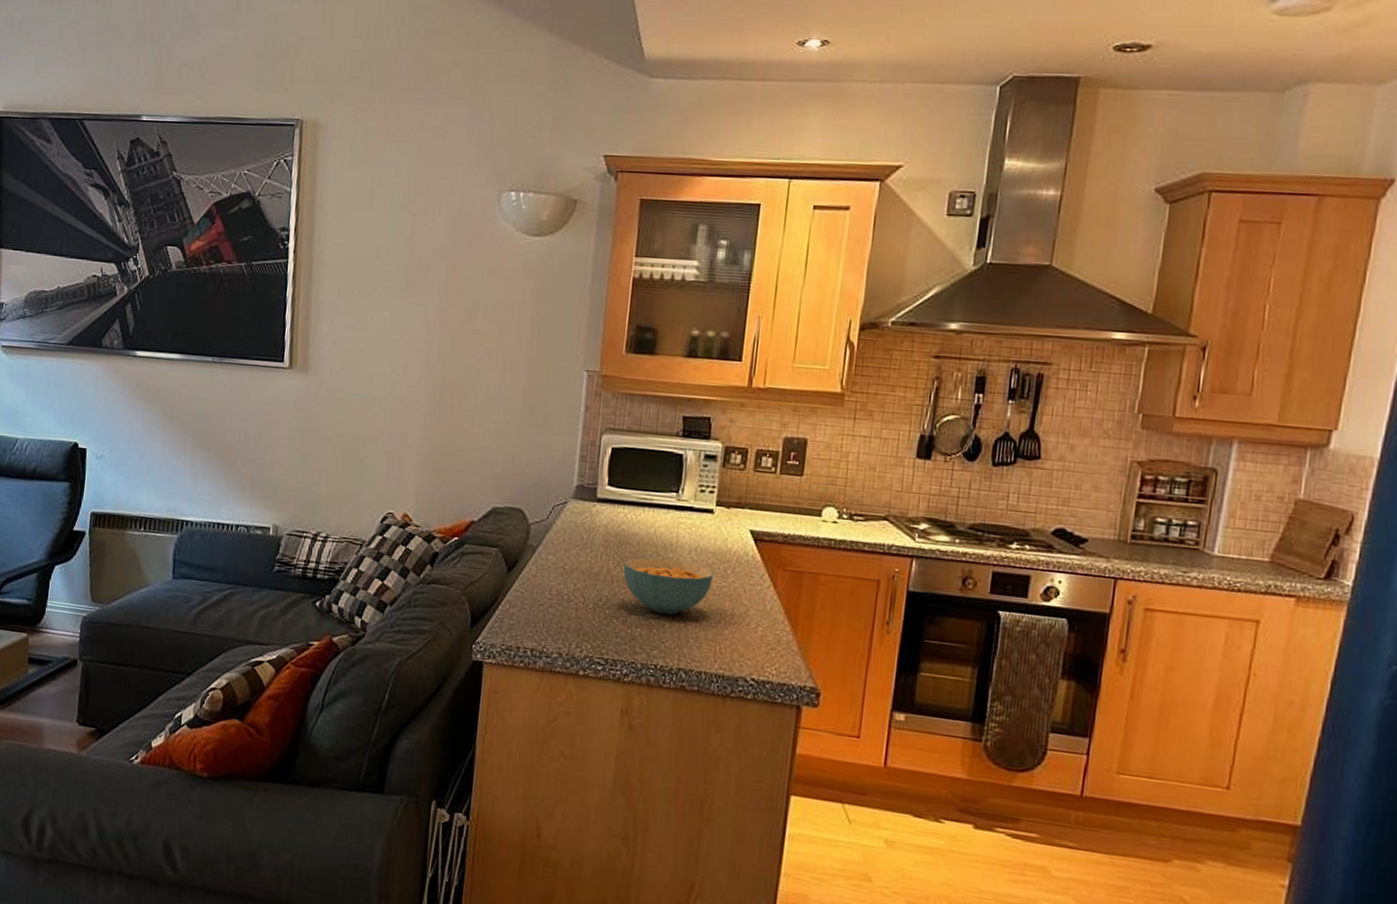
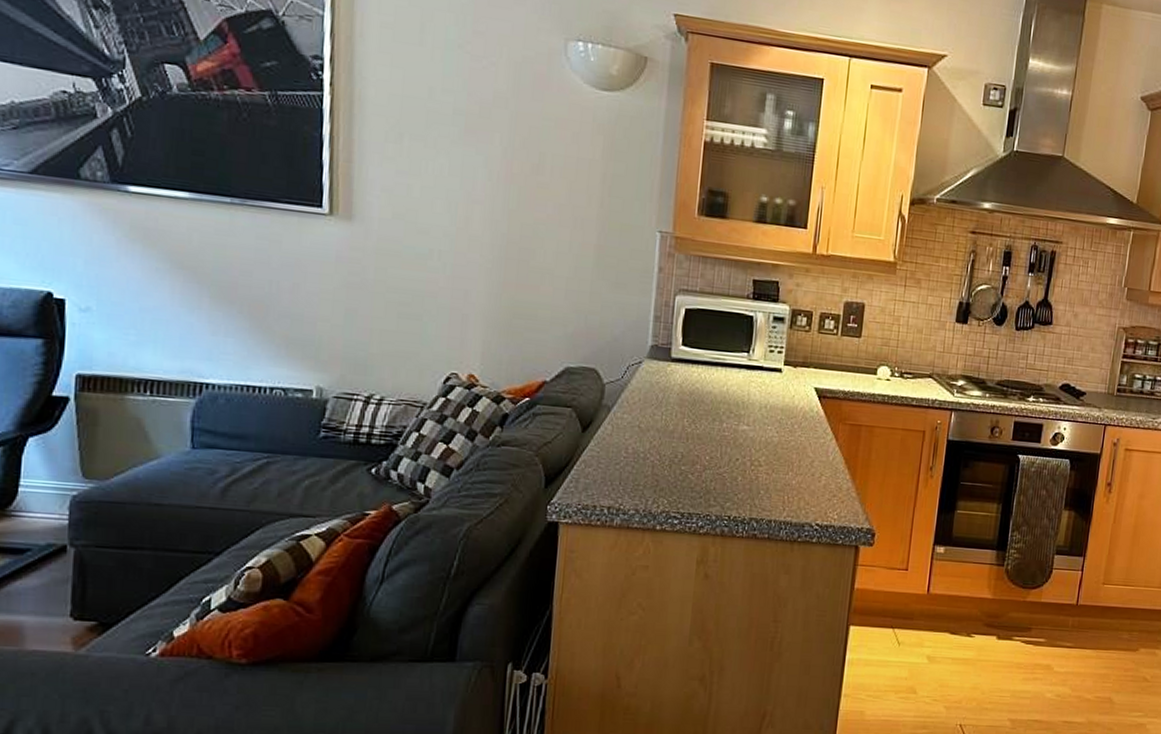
cereal bowl: present [623,557,715,615] -> none [697,415,783,469]

